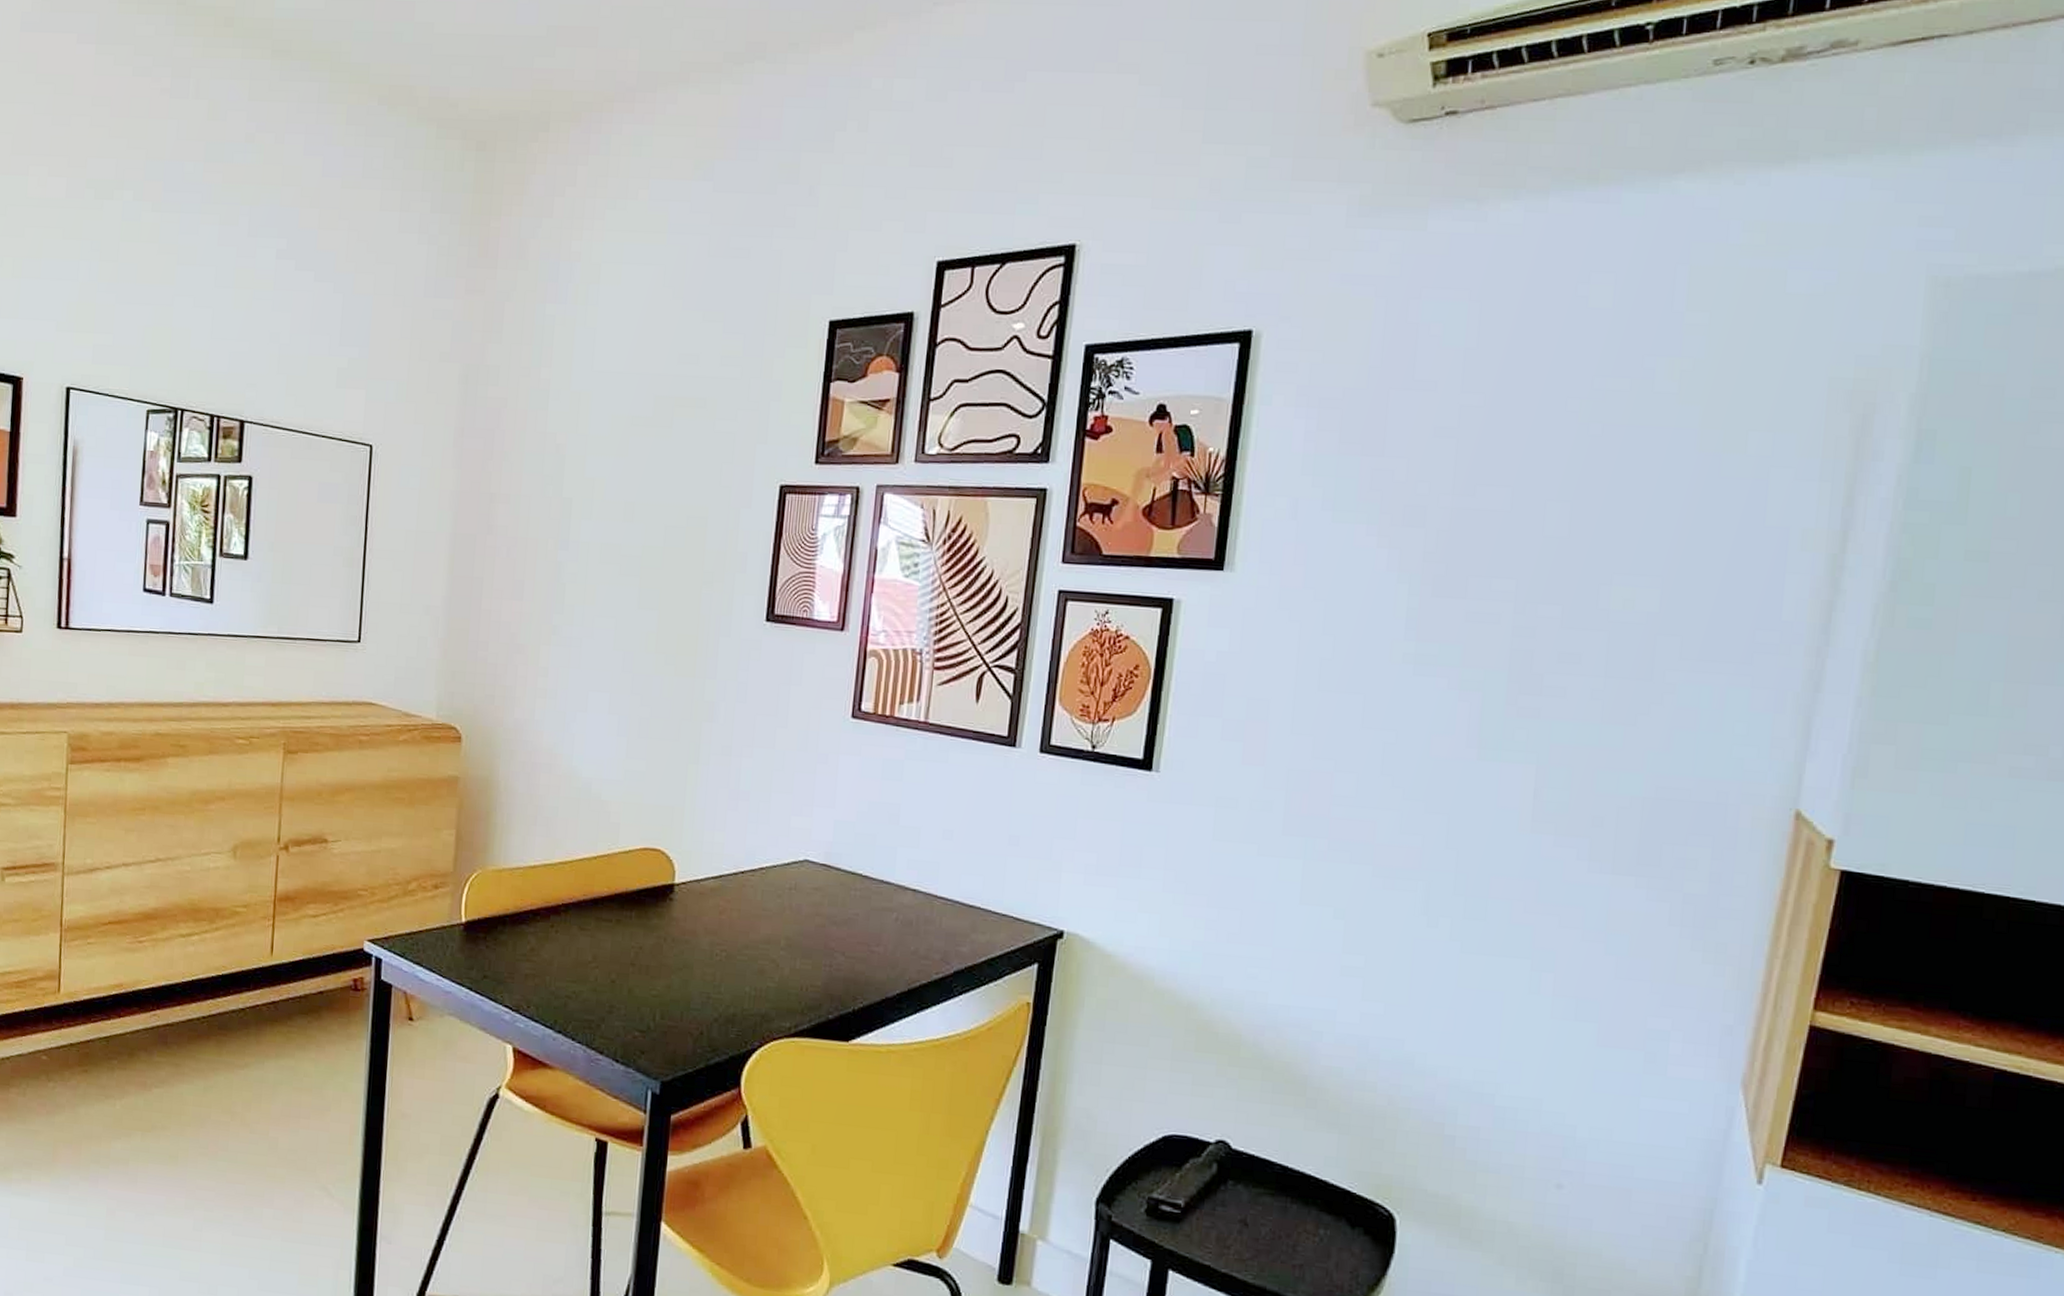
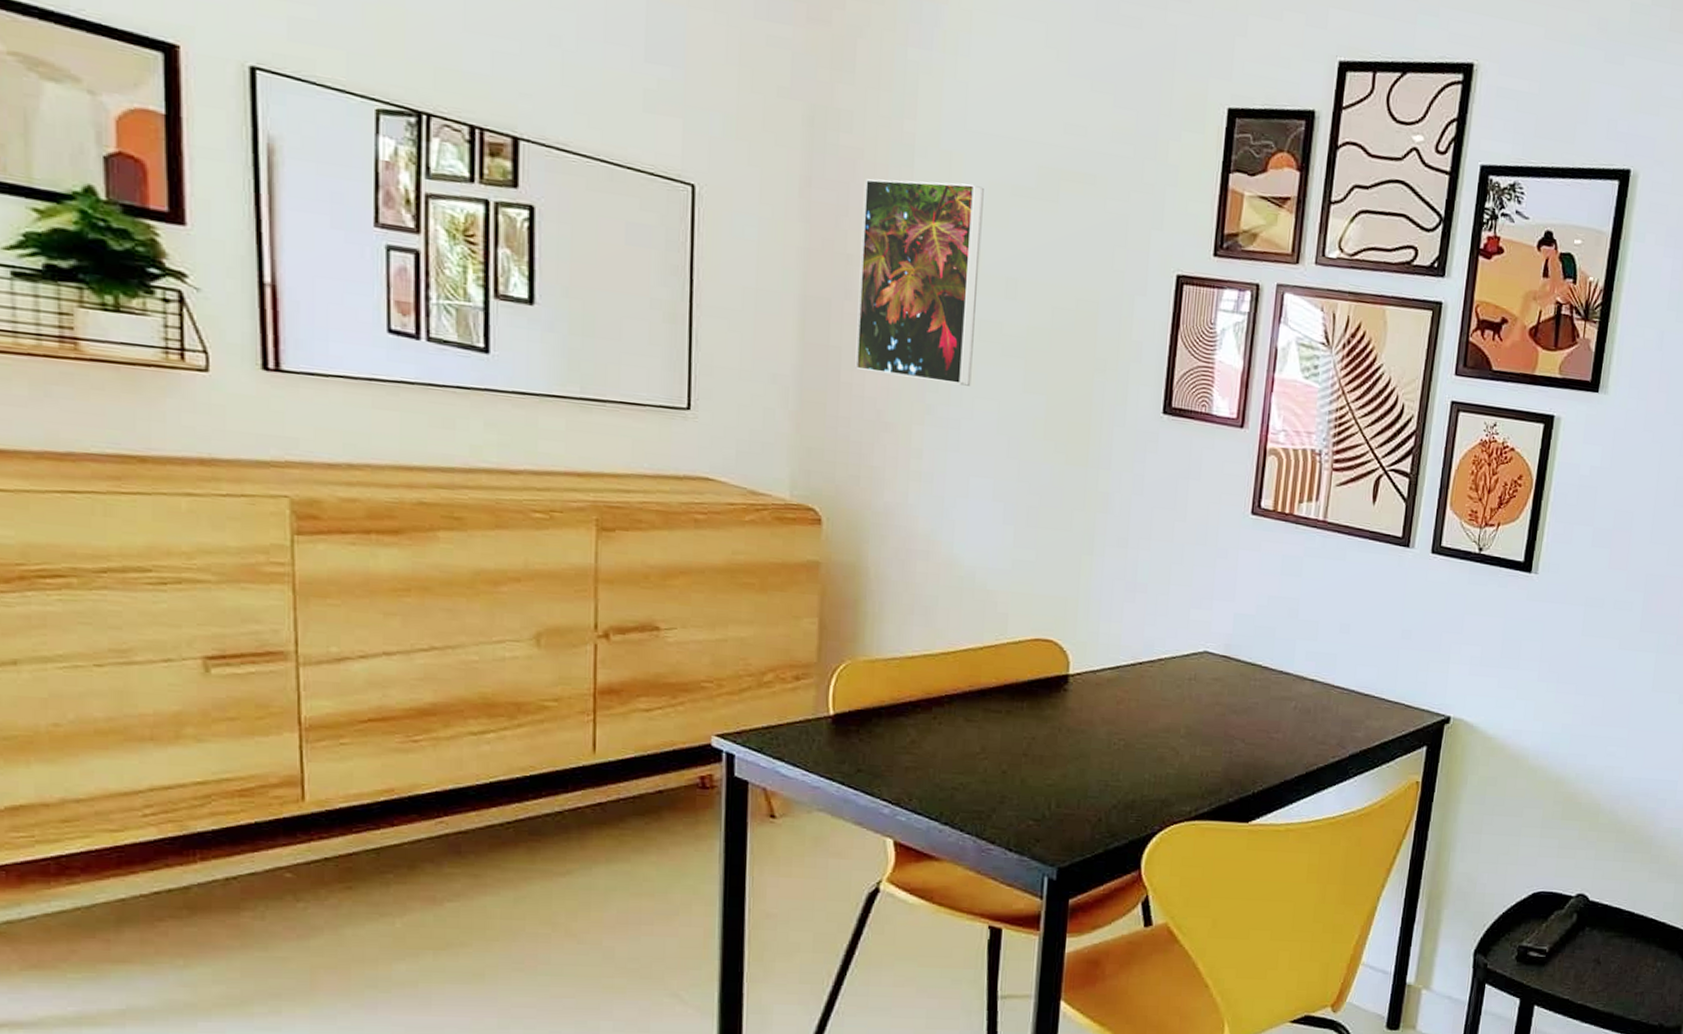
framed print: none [494,419,607,606] -> present [855,178,984,386]

